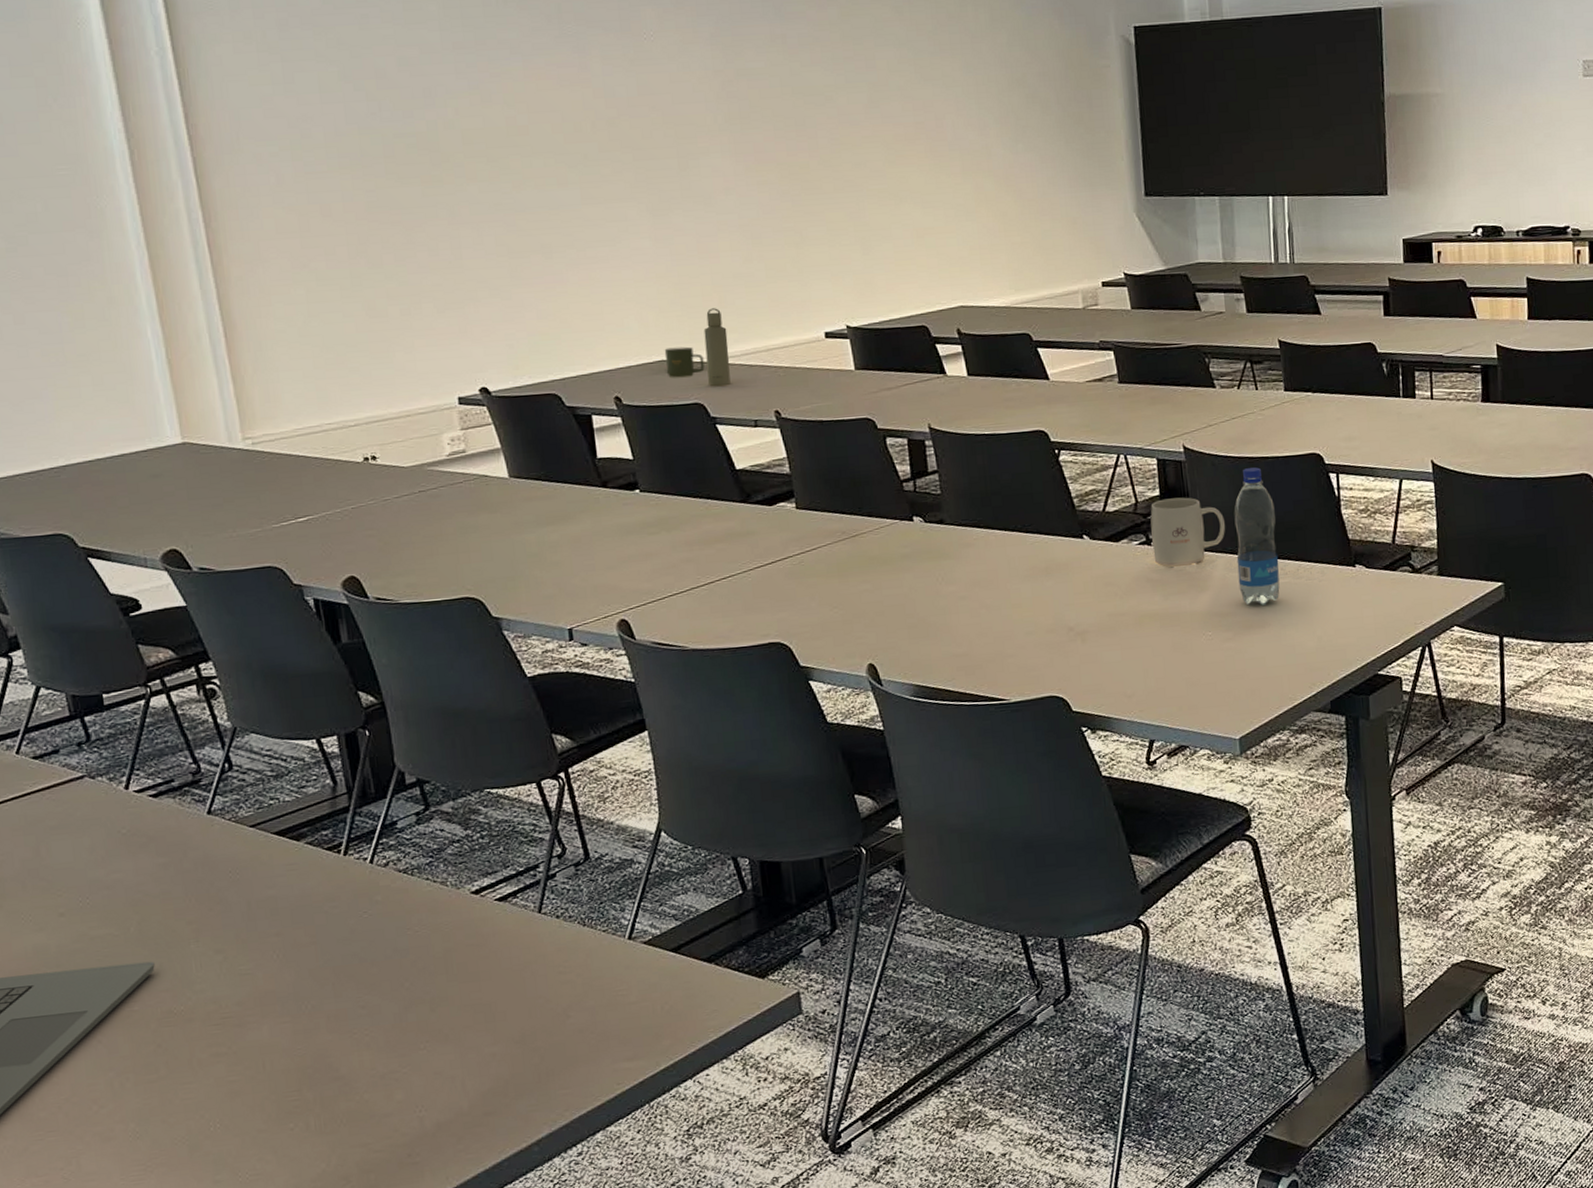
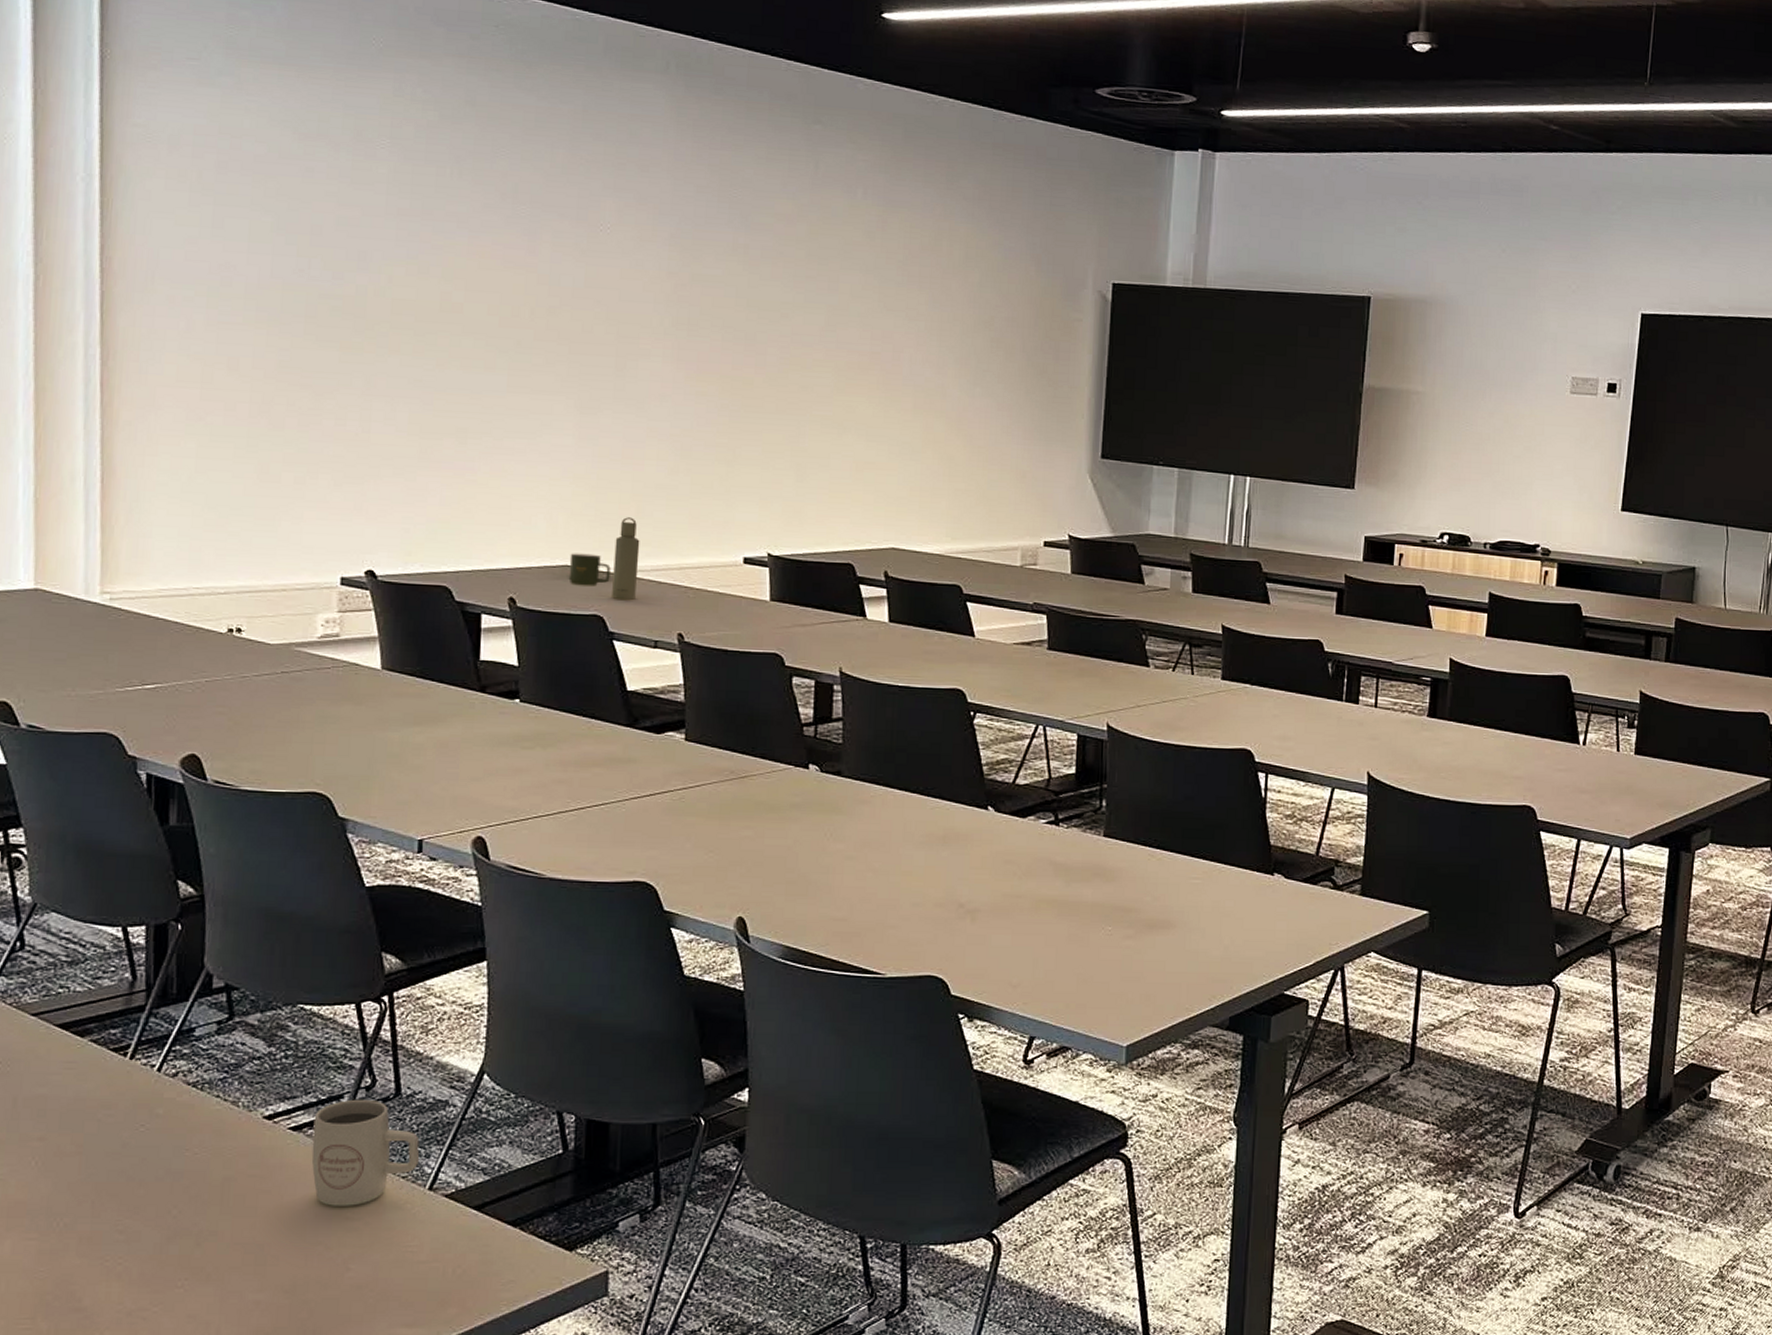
mug: none [516,866,616,964] -> present [311,1099,420,1206]
mug: present [1150,497,1226,567] -> none [1060,778,1142,852]
bottle: present [1234,467,1280,606] -> none [1147,756,1196,905]

